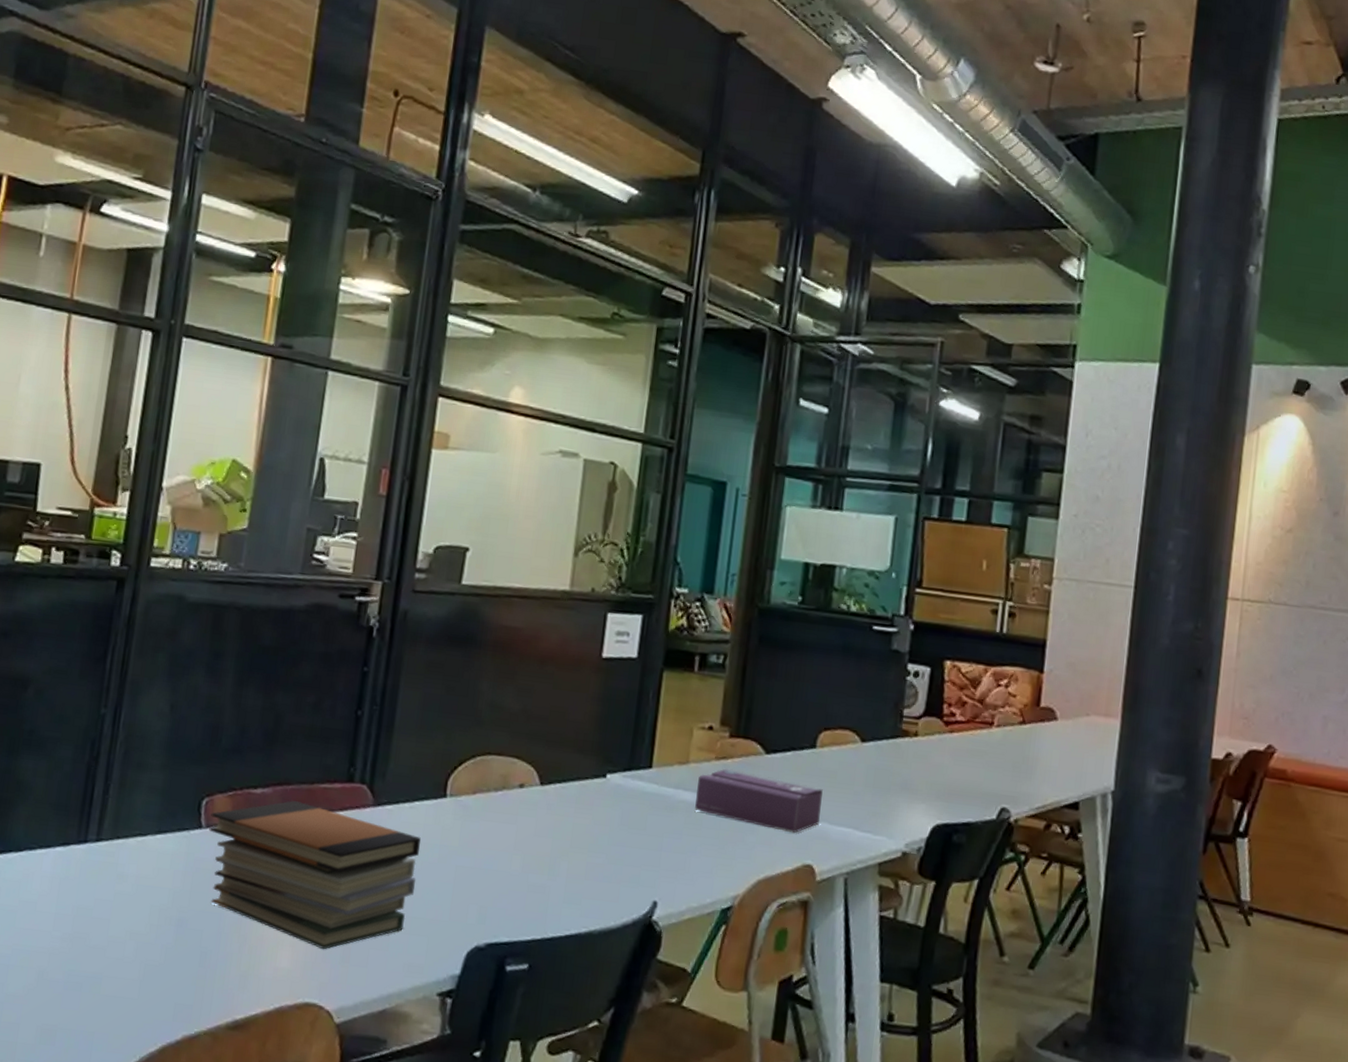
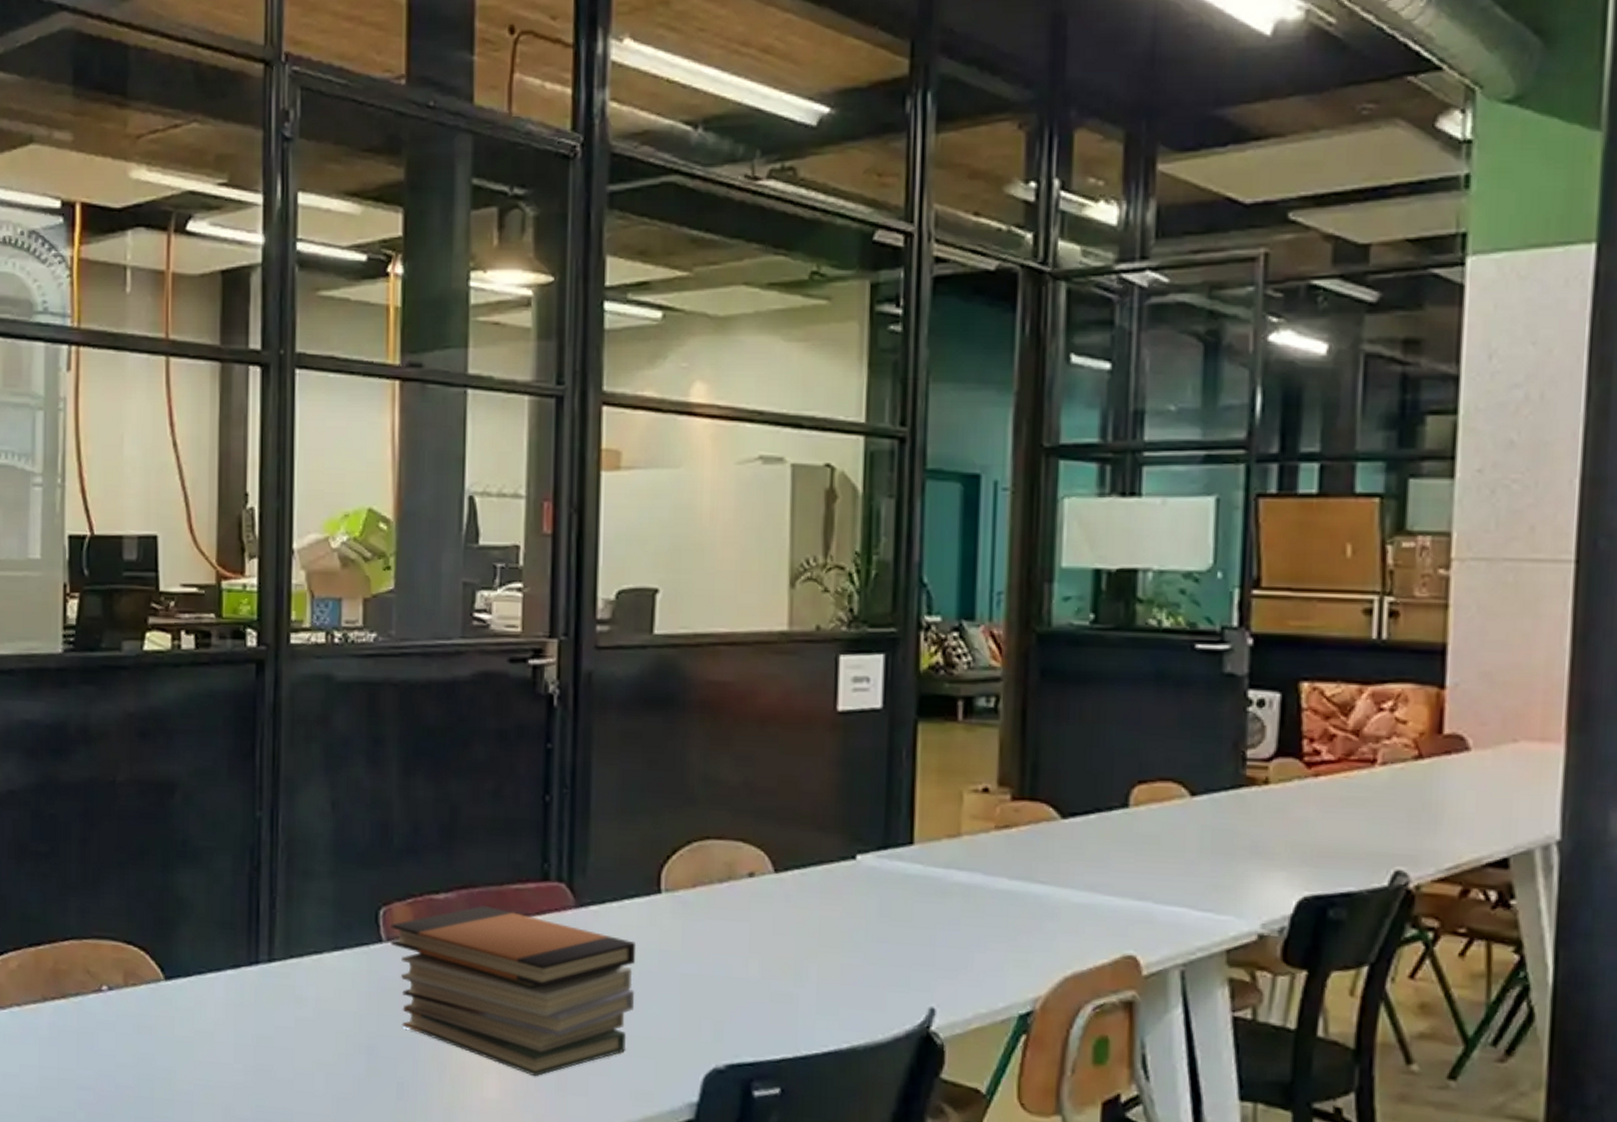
tissue box: present [695,768,823,834] -> none [974,839,1142,917]

